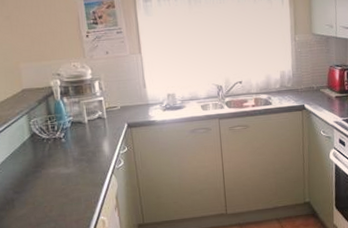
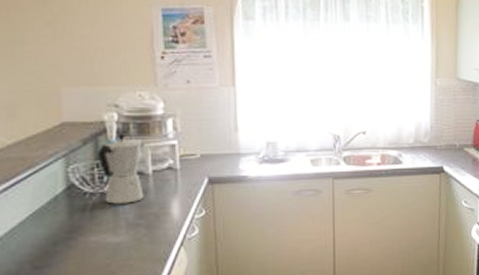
moka pot: none [49,94,84,146] -> present [98,134,144,204]

